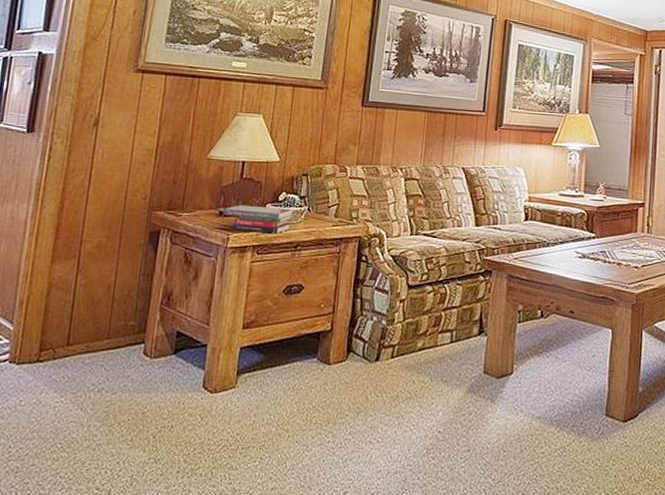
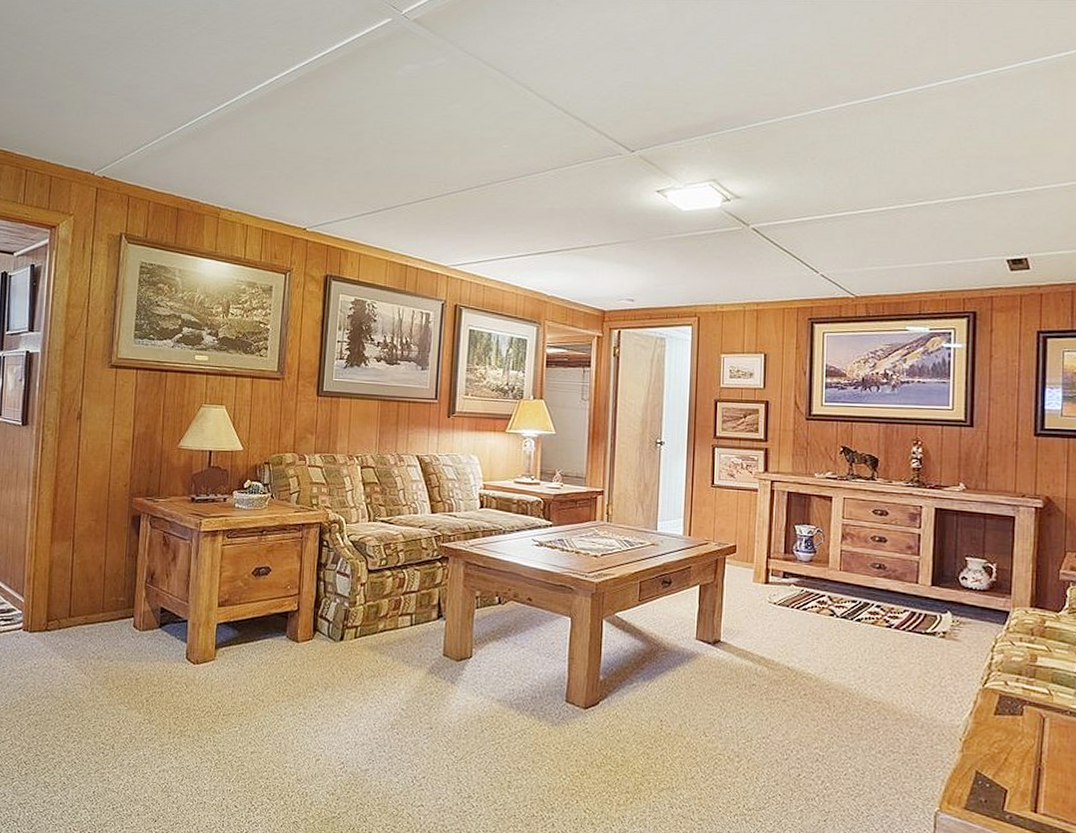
books: present [223,204,293,234] -> none [195,491,257,519]

